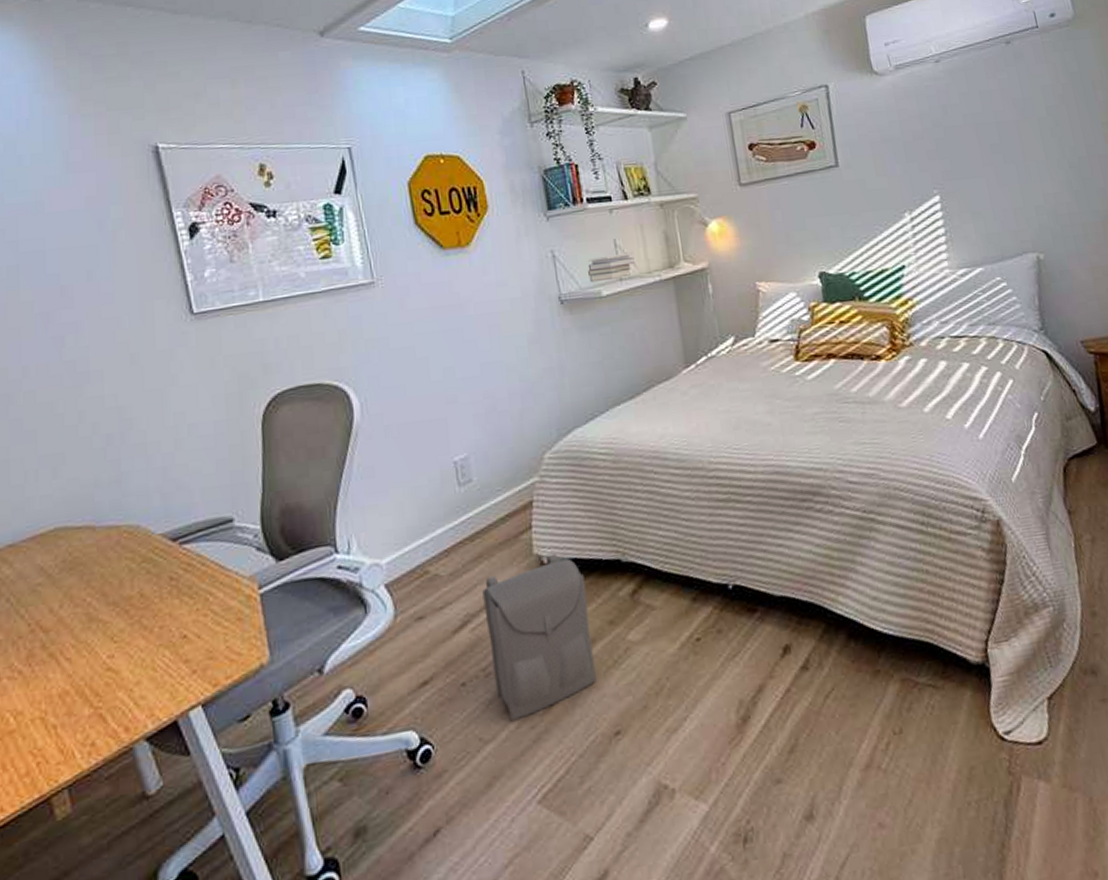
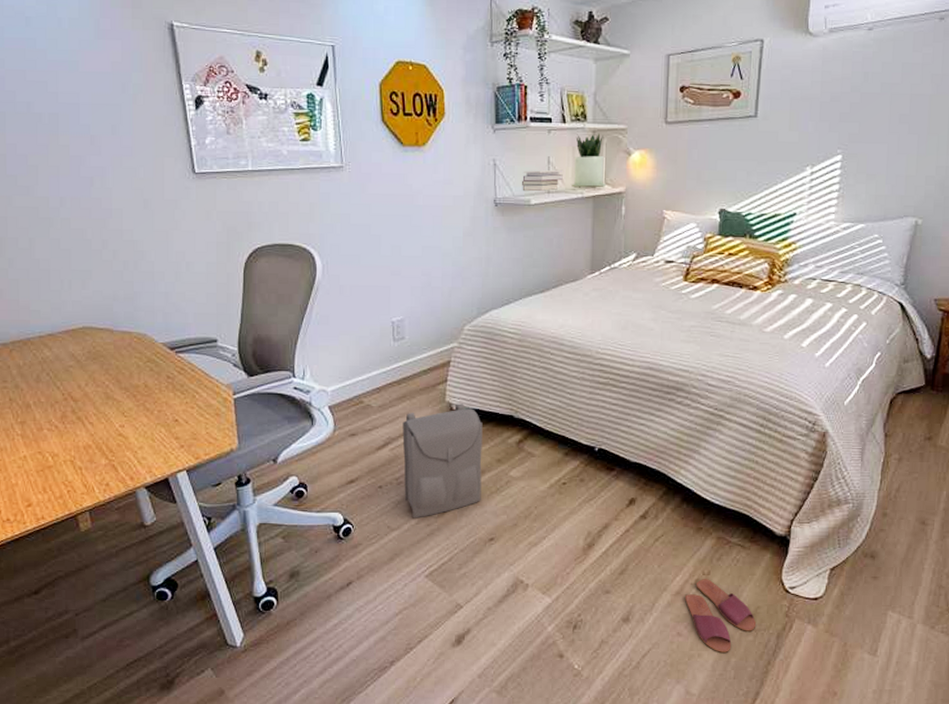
planter: none [641,206,686,271] -> present [570,133,607,188]
slippers: none [878,739,975,842] -> present [685,579,756,652]

